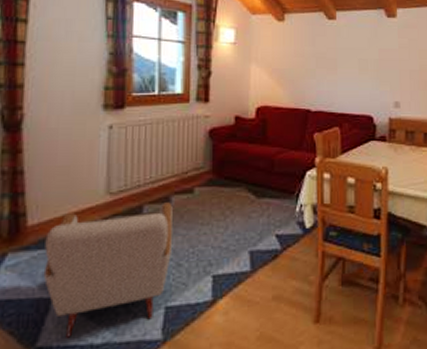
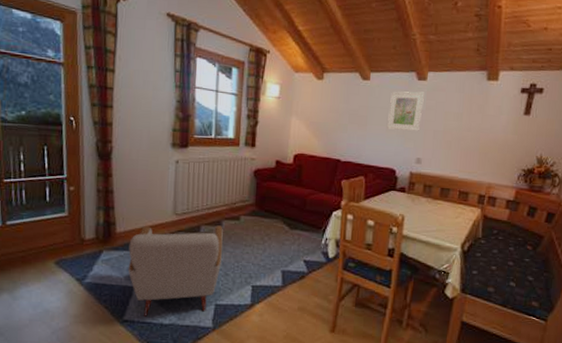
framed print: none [359,29,396,72] -> present [387,91,424,131]

